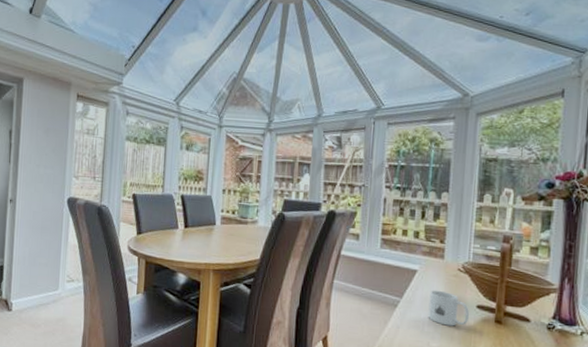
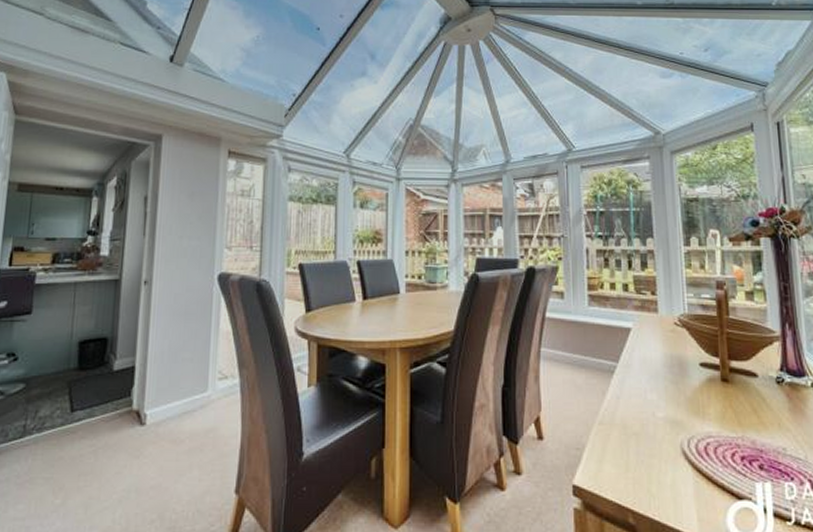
mug: present [428,290,469,326] -> none [648,349,693,390]

